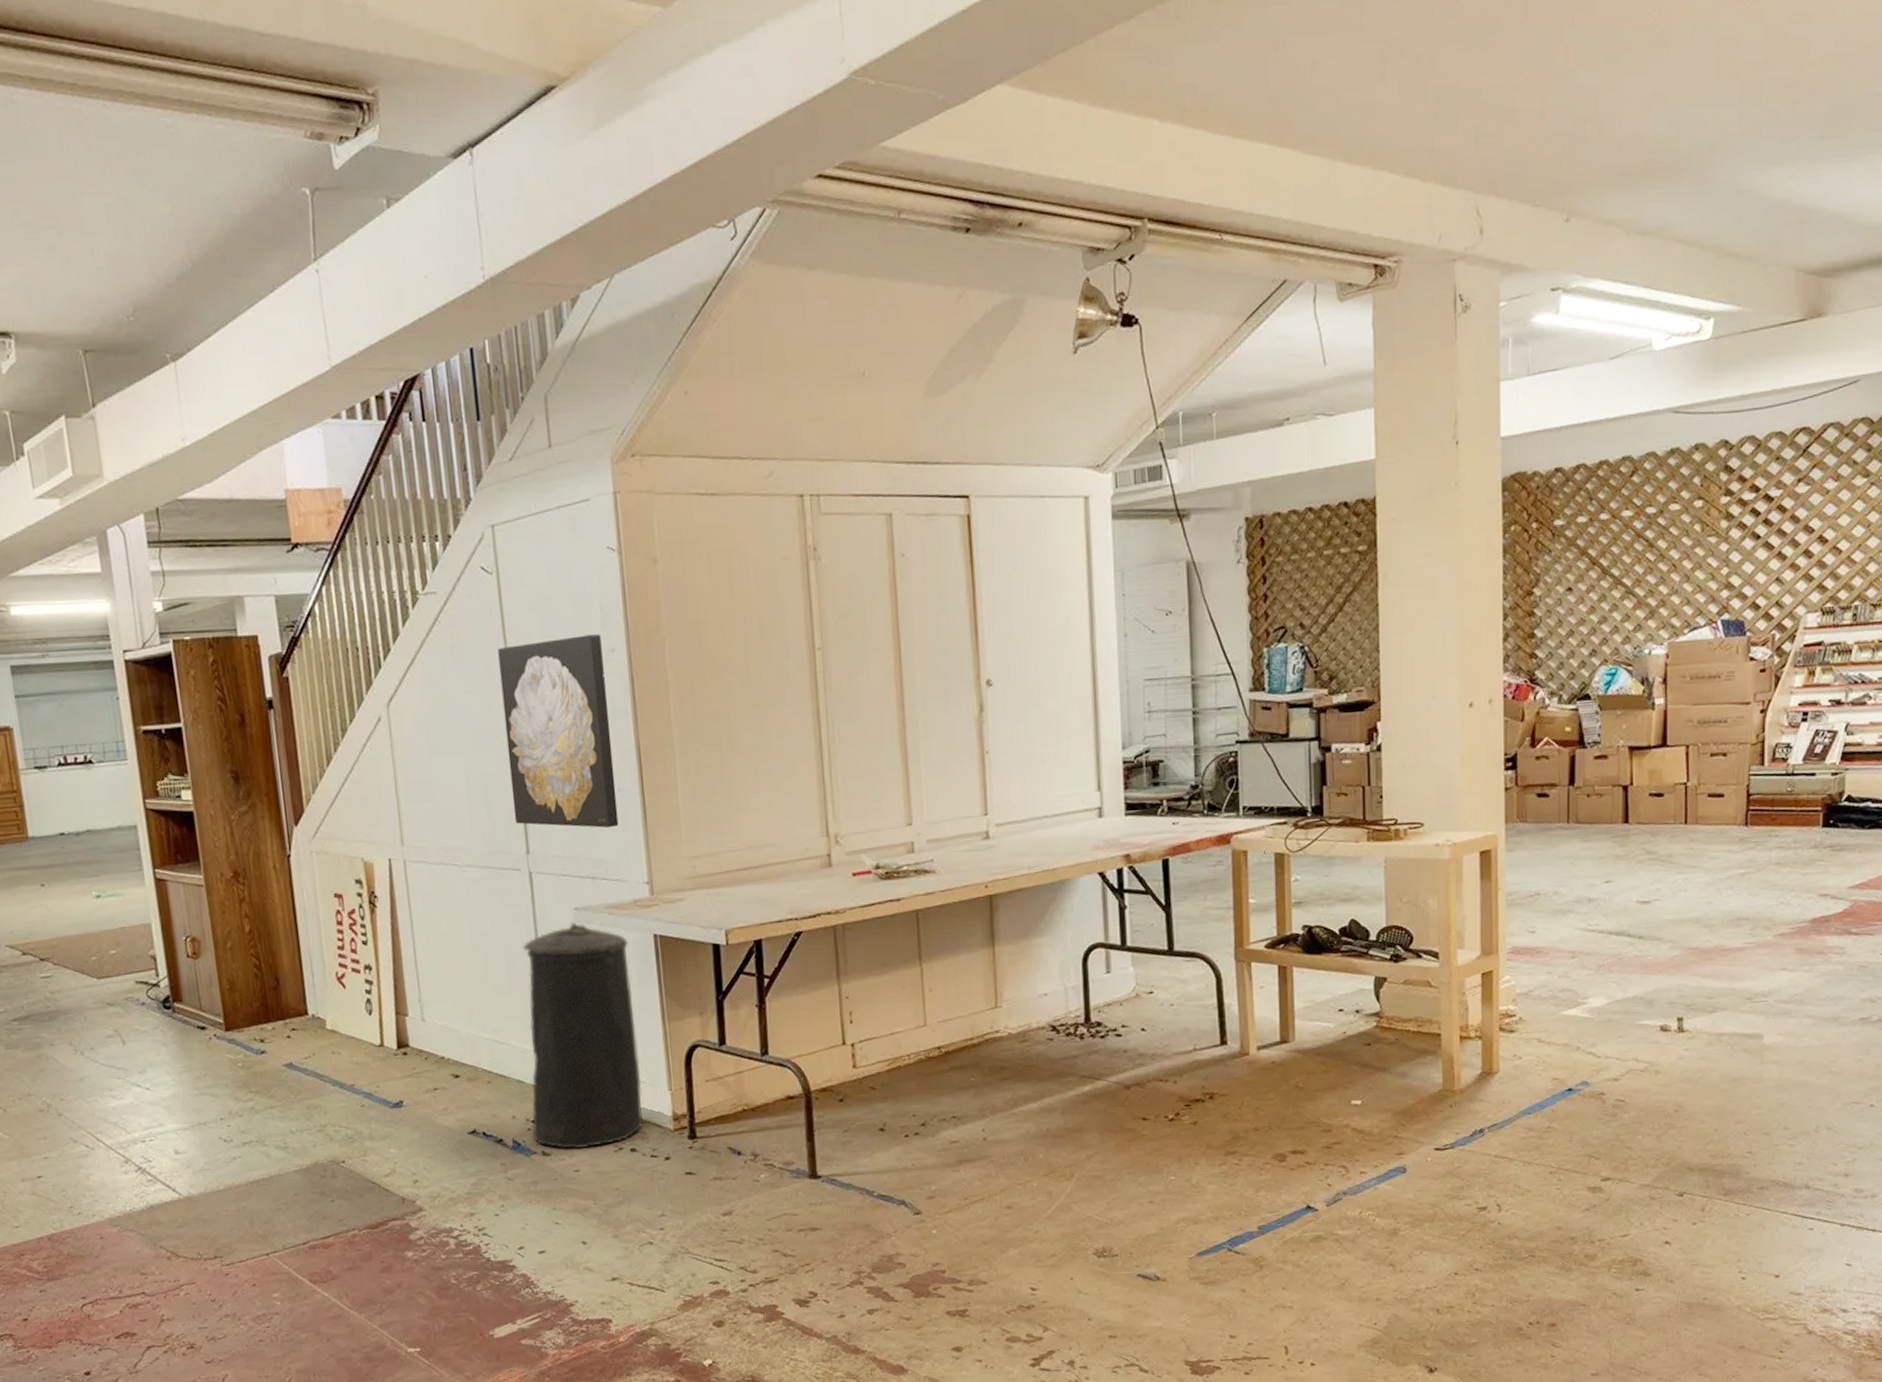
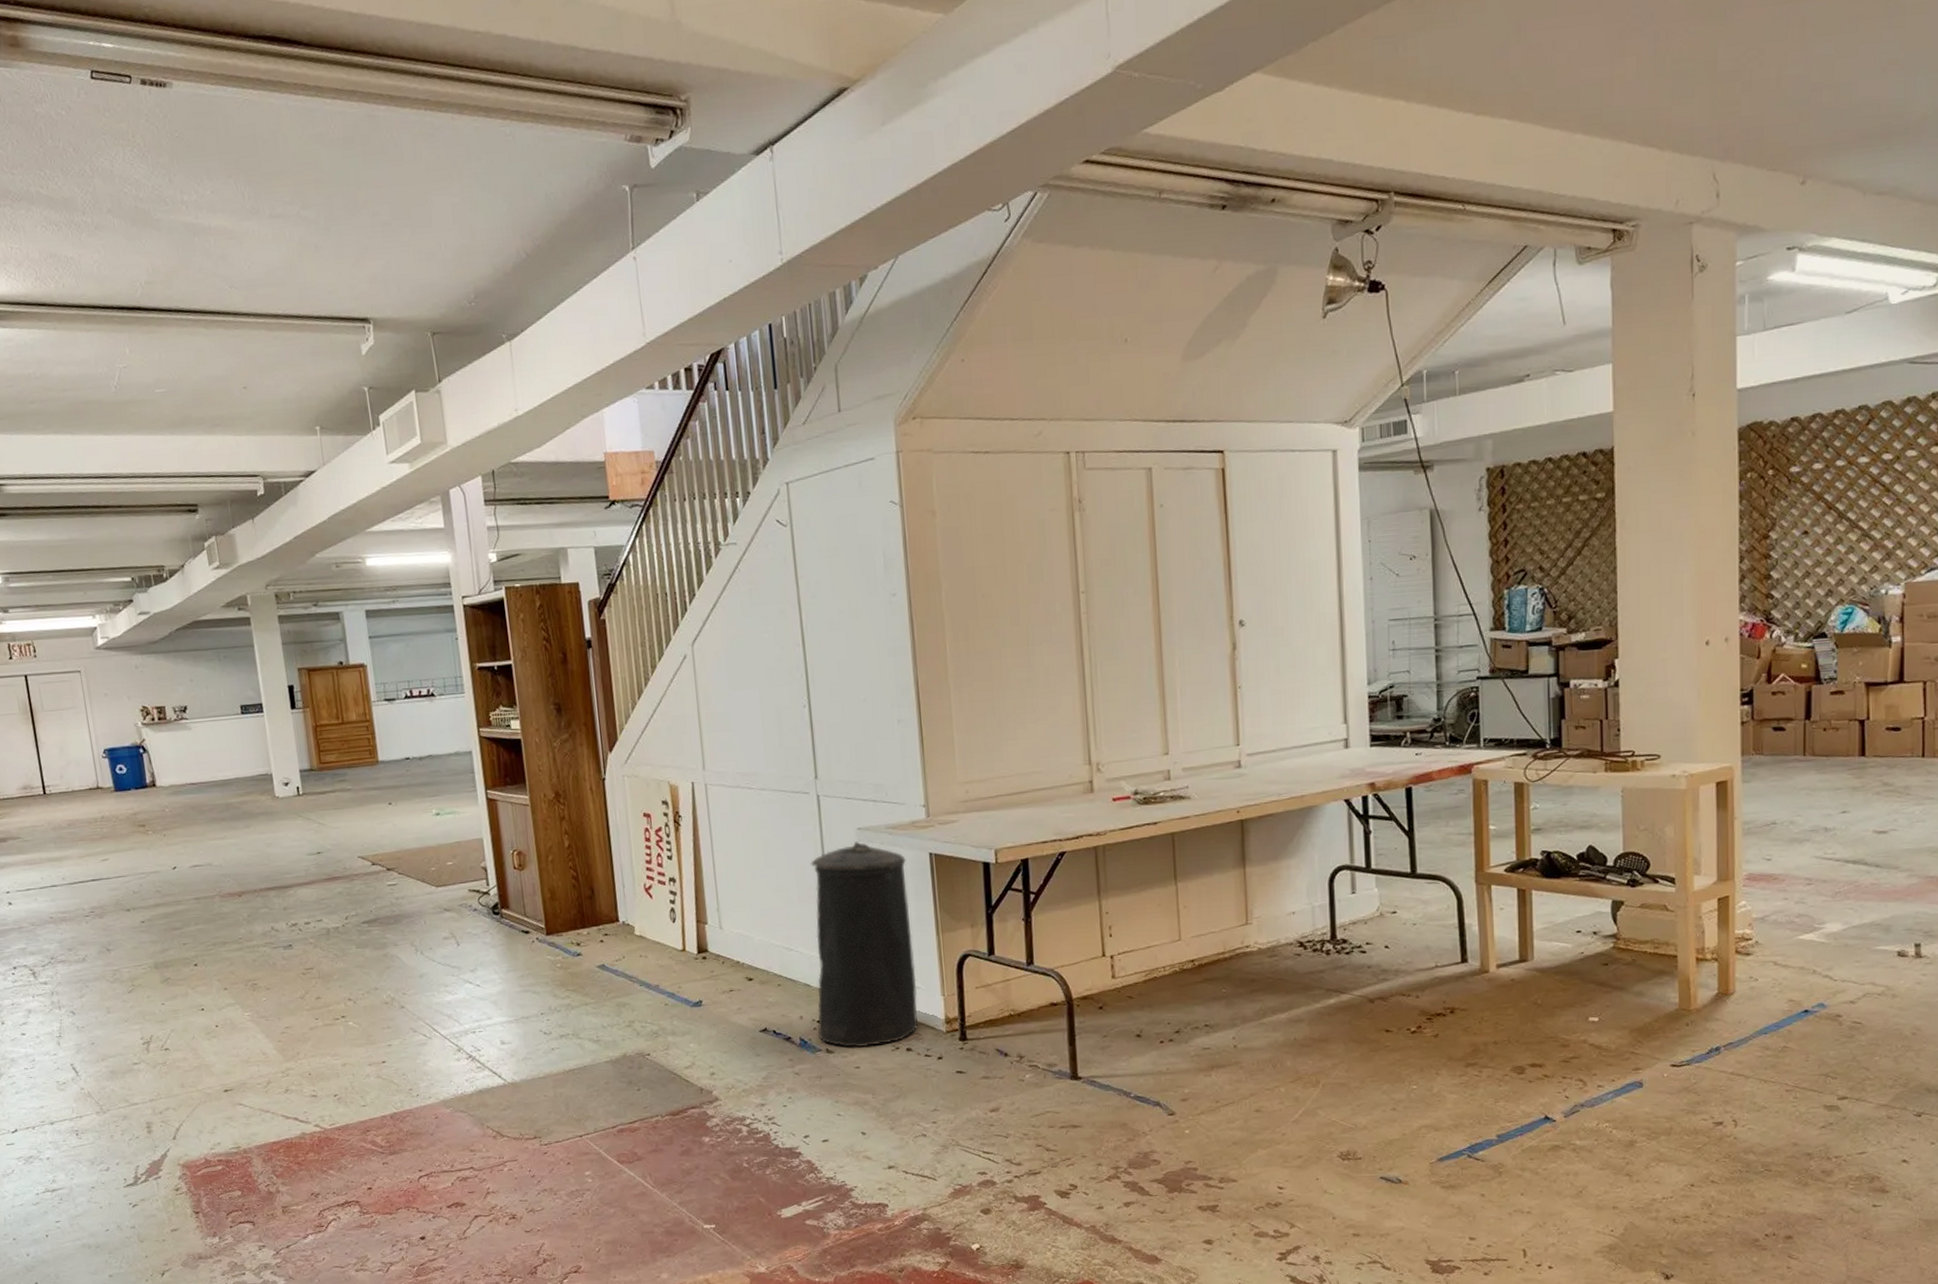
wall art: present [497,634,619,829] -> none [791,580,899,756]

